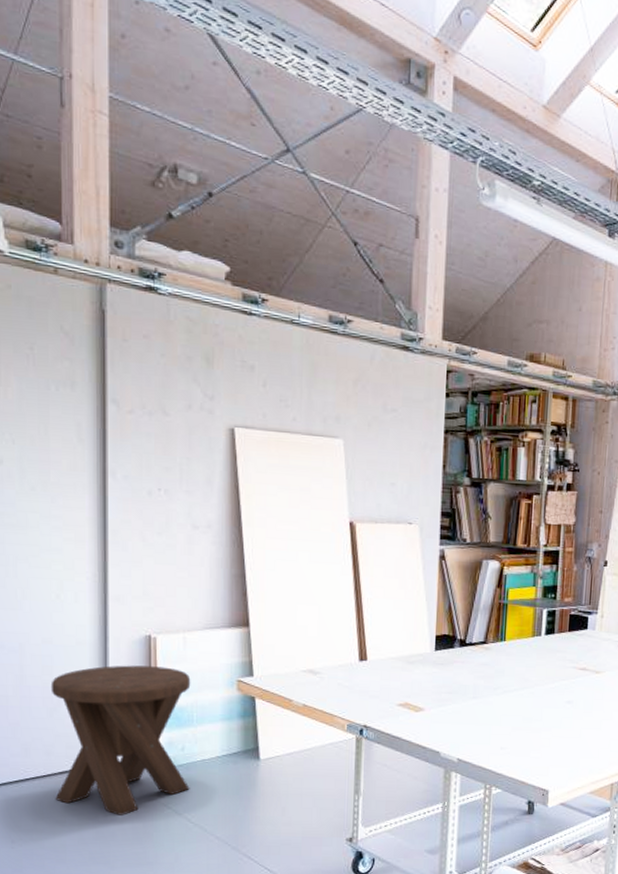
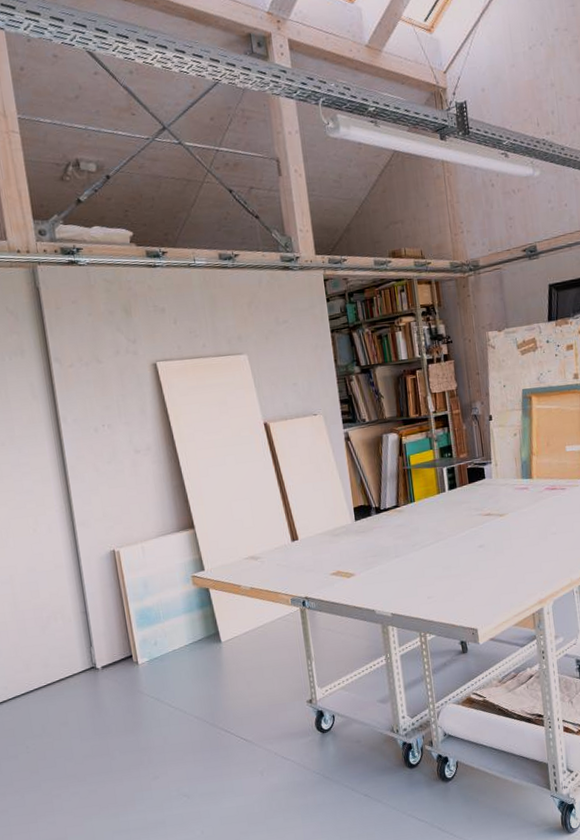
music stool: present [50,665,191,815] -> none [39,575,167,711]

